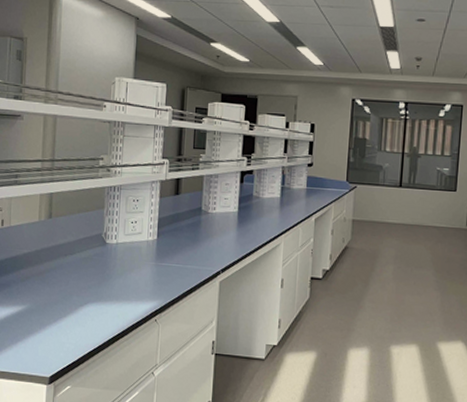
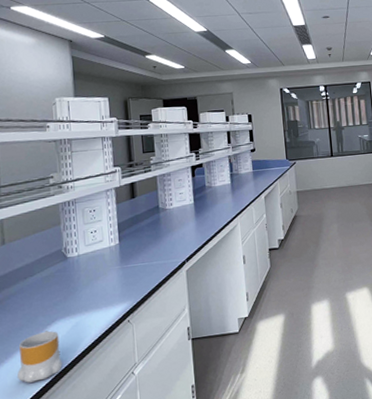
mug: none [48,311,89,358] -> present [17,330,63,383]

